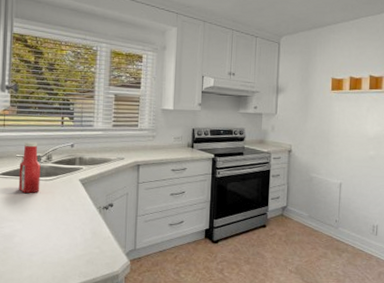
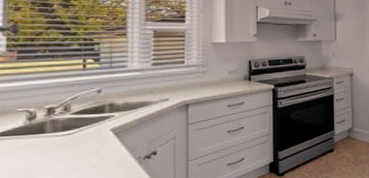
ketchup bottle: present [18,142,41,193] -> none [21,91,55,154]

